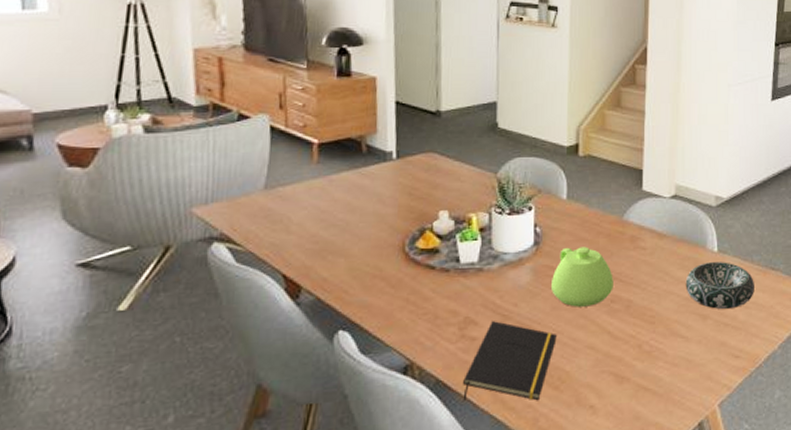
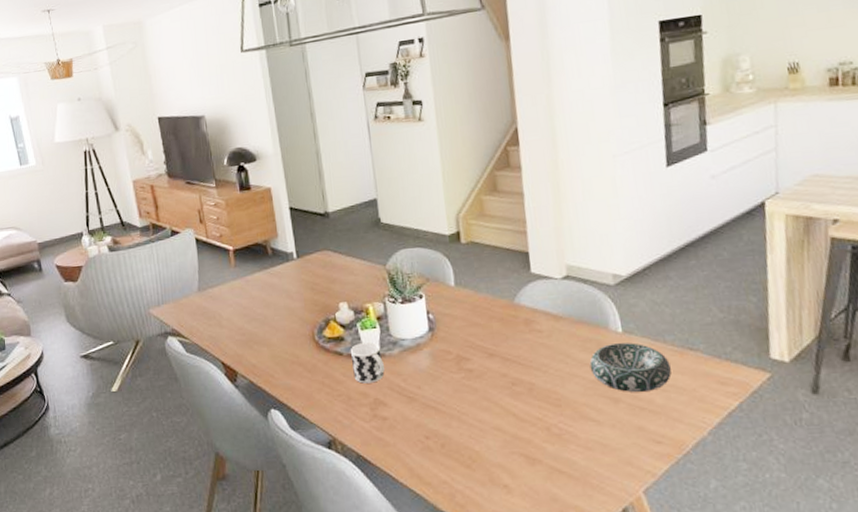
cup: none [444,254,480,301] -> present [350,341,385,384]
notepad: present [463,321,557,401] -> none [381,402,463,478]
teapot: present [552,246,613,307] -> none [450,331,513,390]

